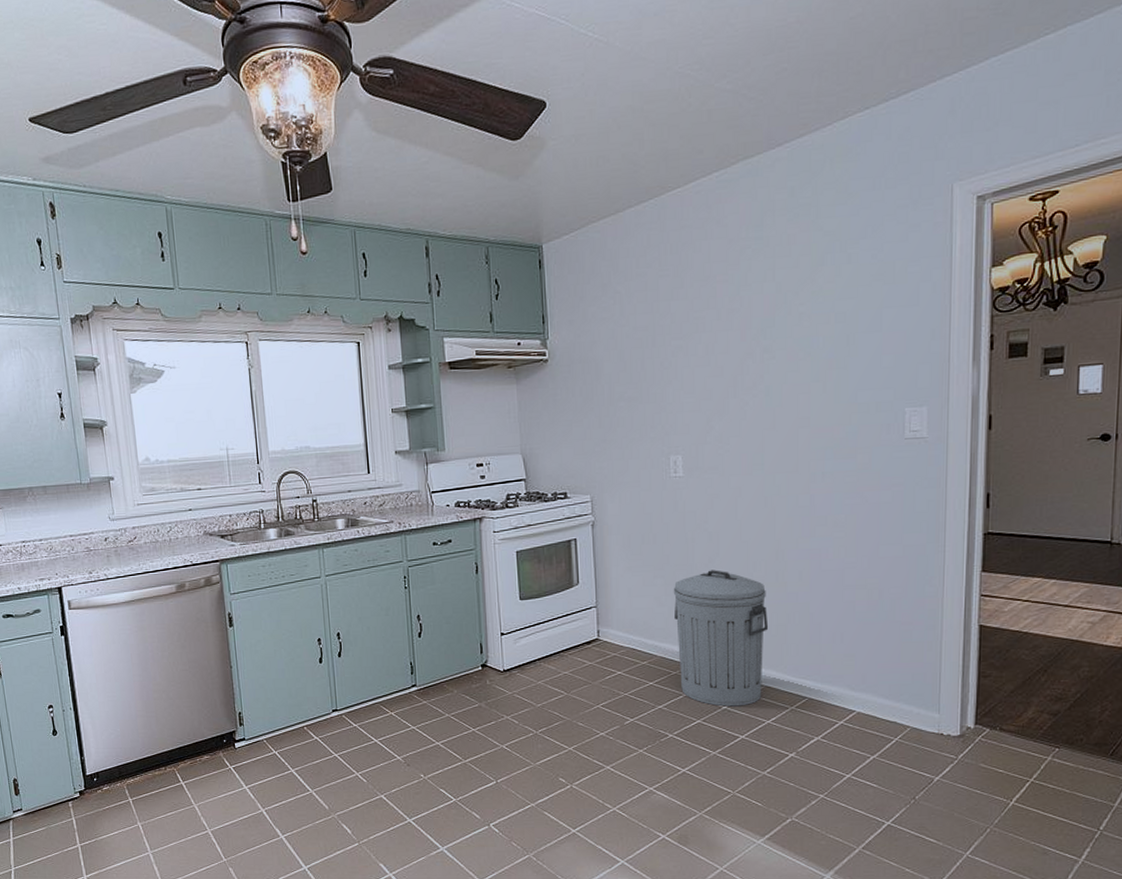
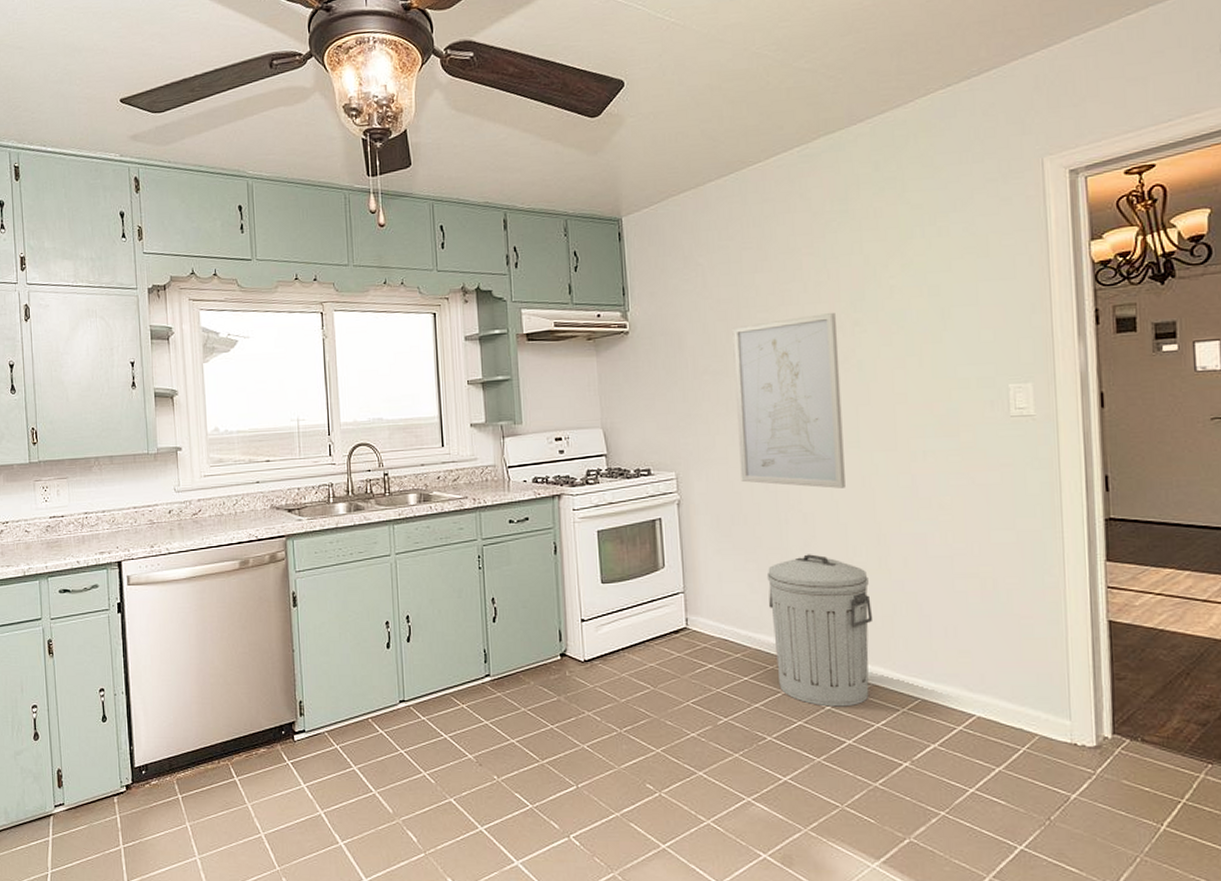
wall art: none [647,340,749,509] -> present [732,313,845,488]

